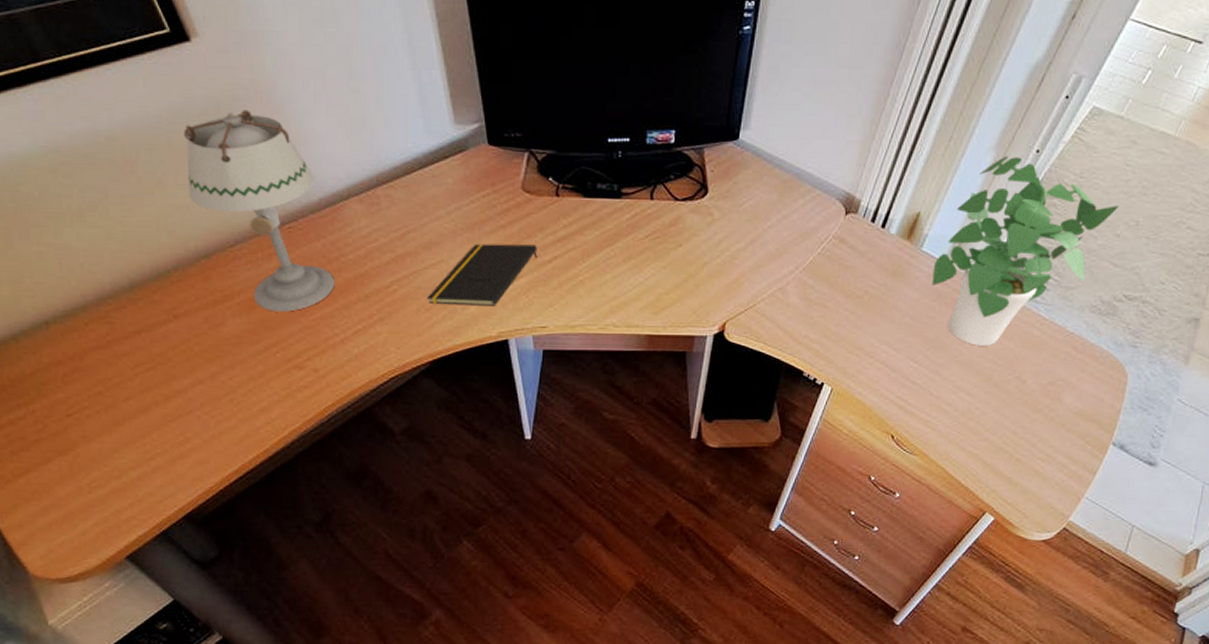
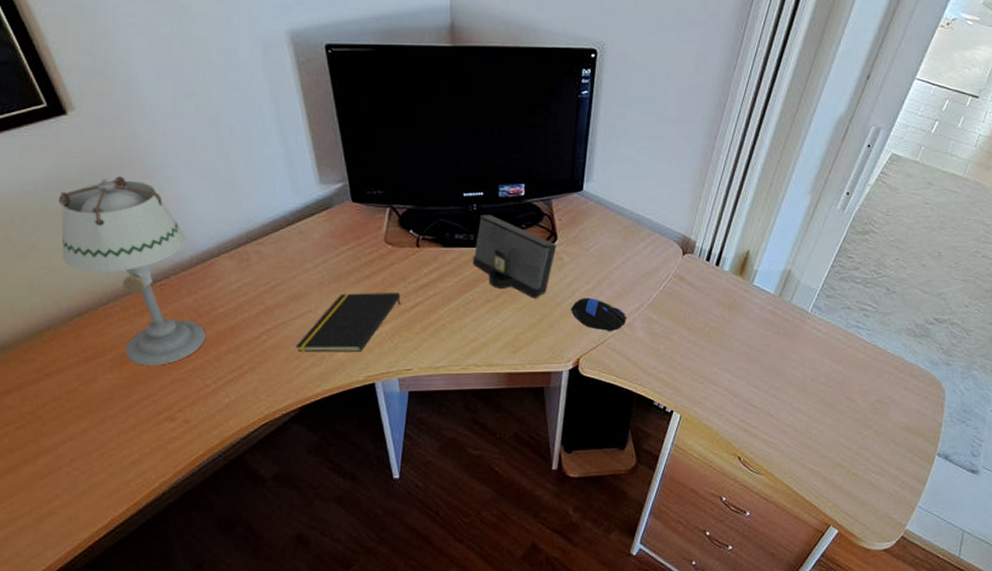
speaker: none [614,163,707,256] -> present [472,215,557,298]
computer mouse: none [719,257,779,296] -> present [571,297,626,332]
potted plant: present [932,155,1120,346] -> none [765,198,923,370]

